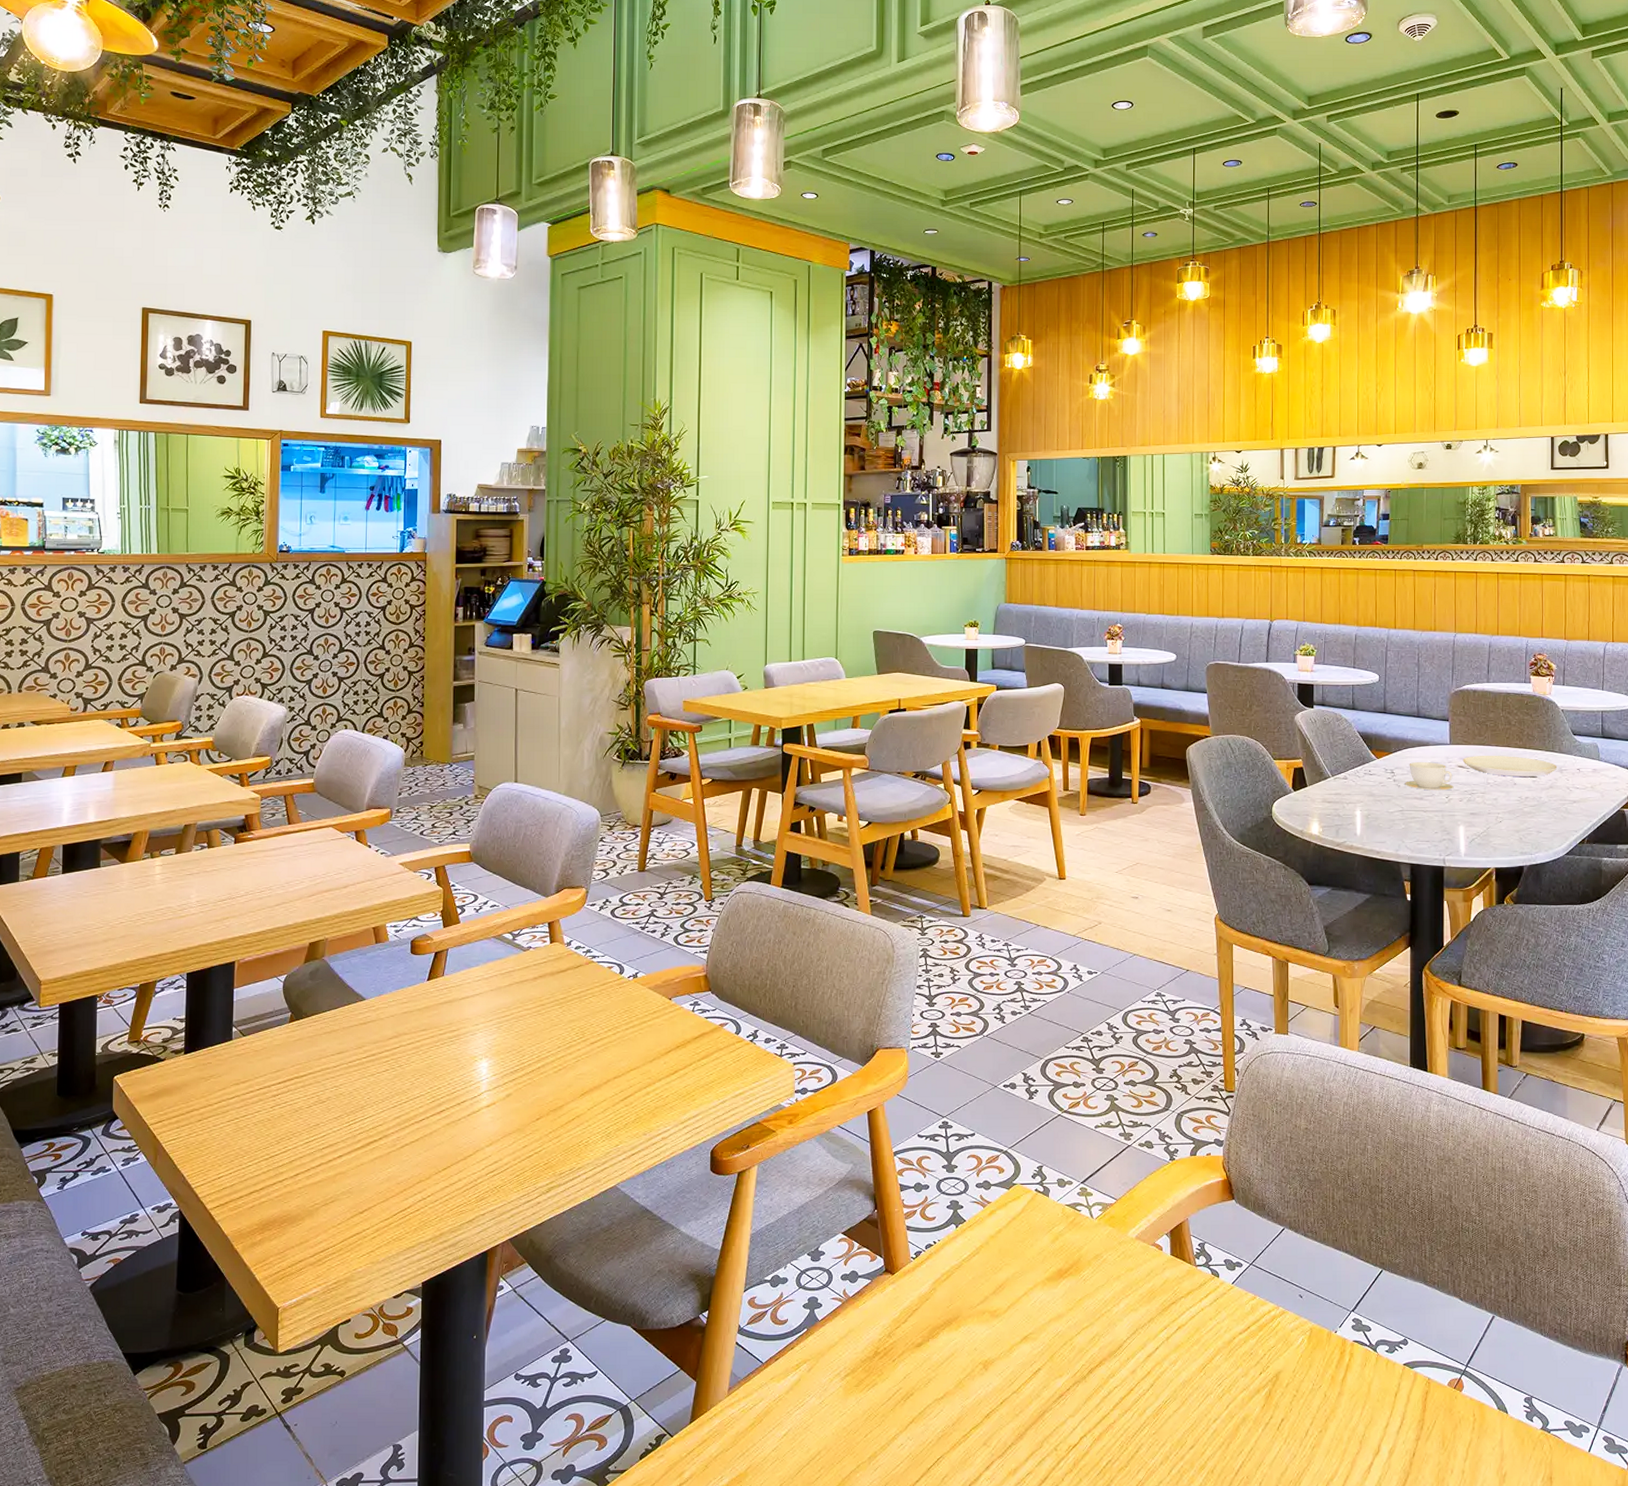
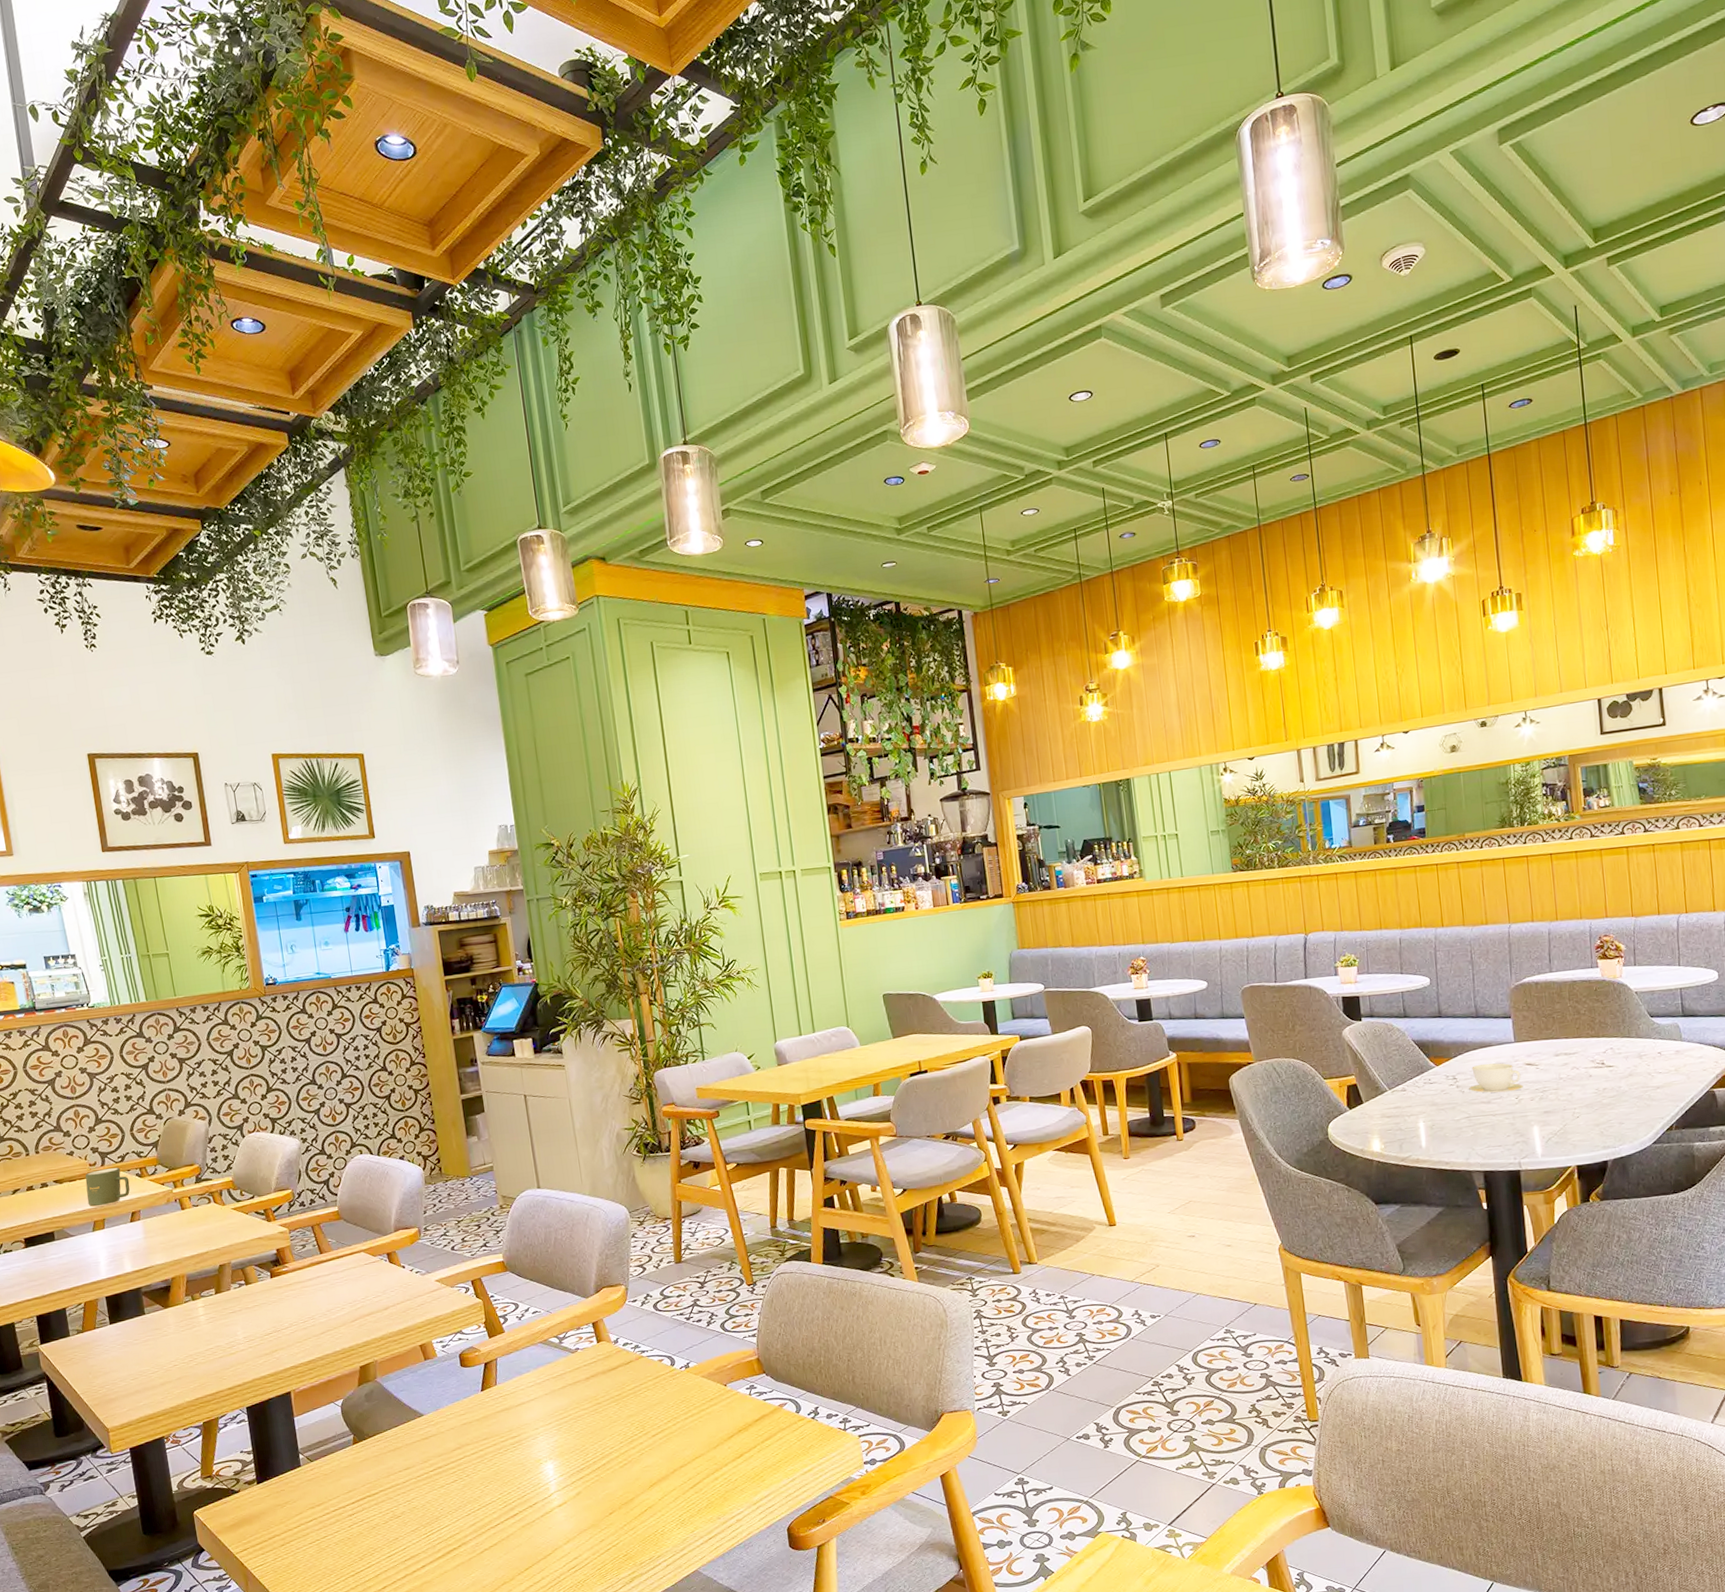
mug: none [62,715,108,753] -> present [85,1167,130,1208]
plate: present [1462,755,1558,778] -> none [1530,1046,1636,1069]

